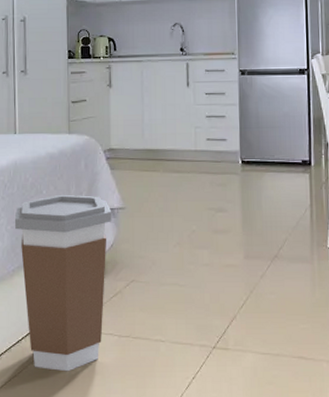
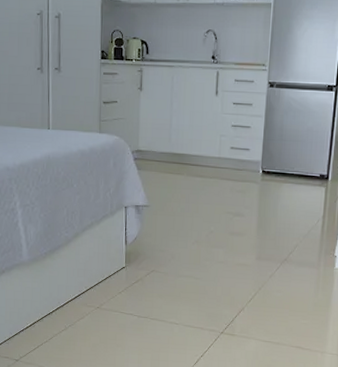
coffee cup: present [14,194,112,372] -> none [47,189,137,342]

